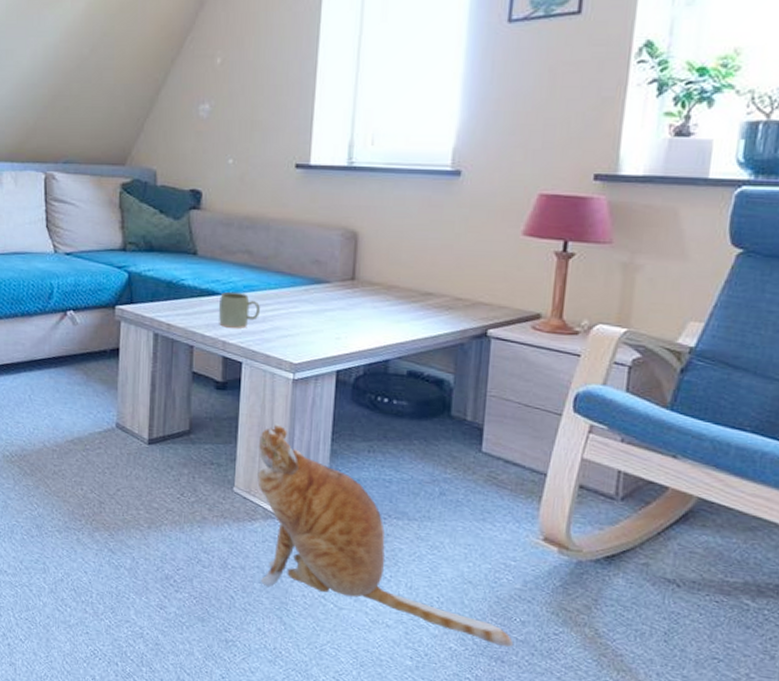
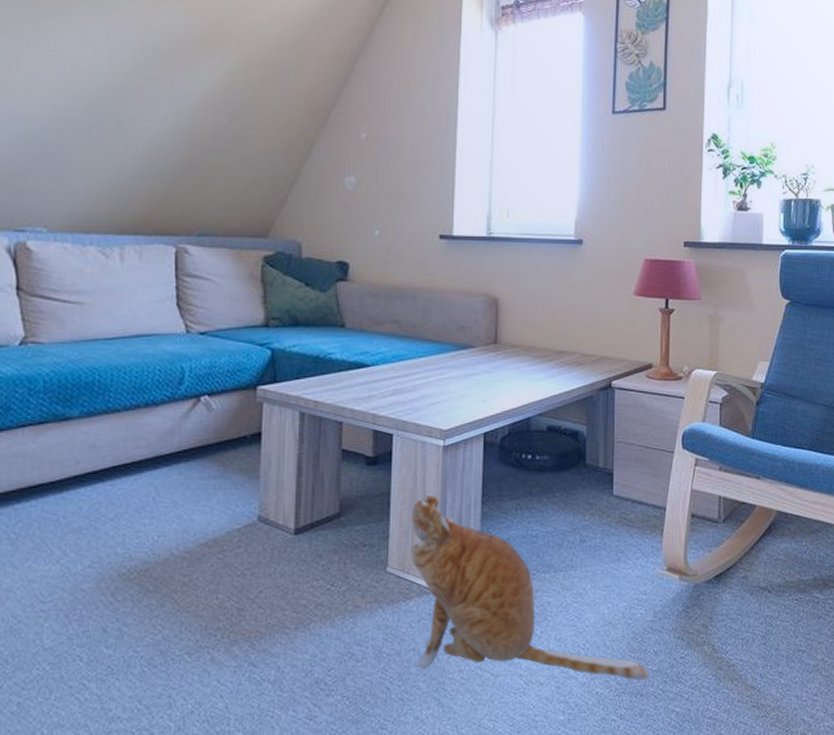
mug: present [218,291,260,328] -> none [367,362,409,400]

